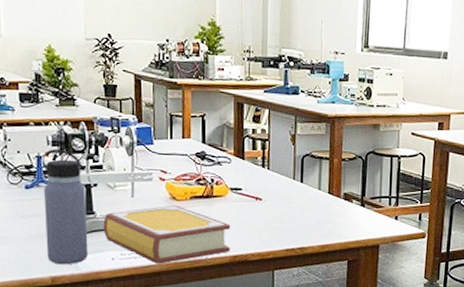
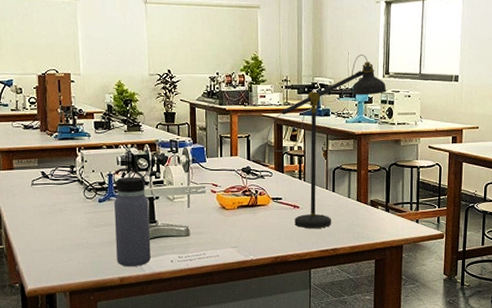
book: present [103,205,231,264] -> none [164,213,273,265]
desk lamp: none [225,23,366,224] -> present [266,54,387,228]

